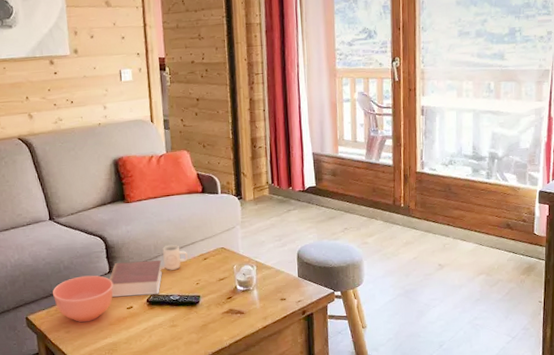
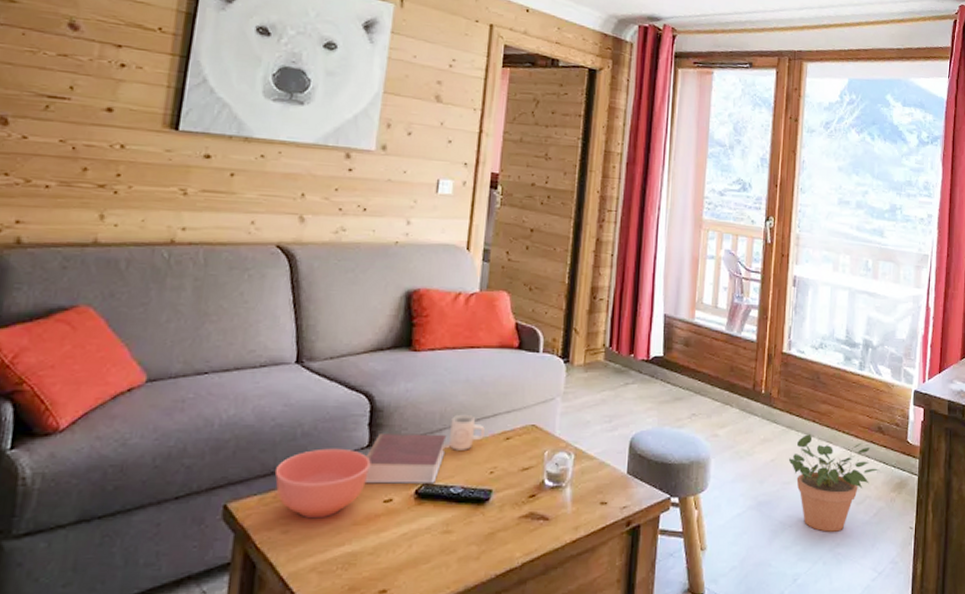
potted plant: none [428,235,509,310] -> present [788,434,879,532]

